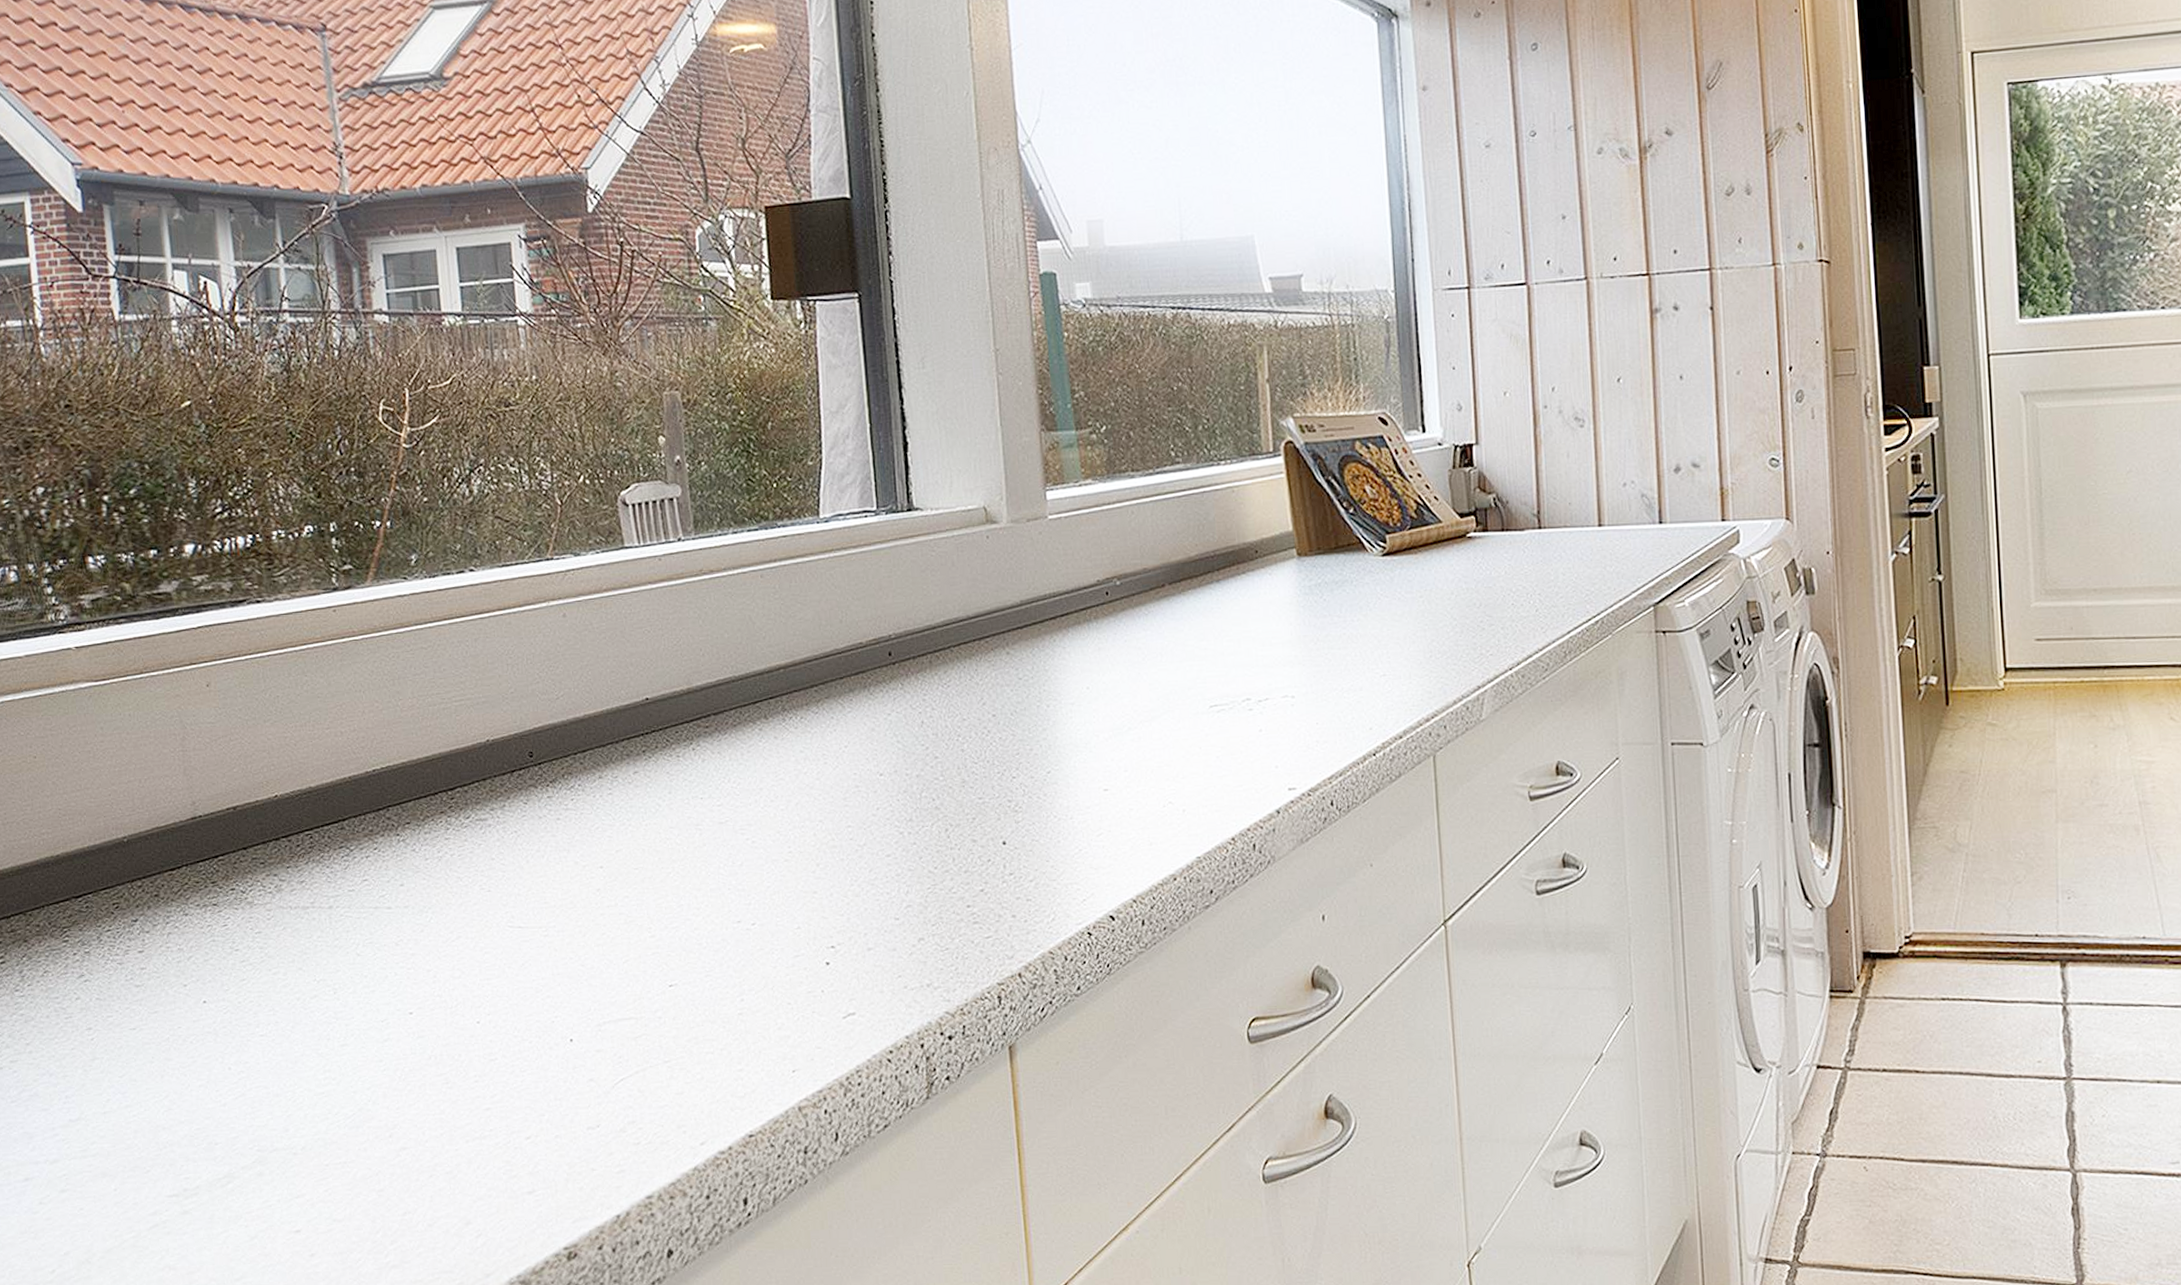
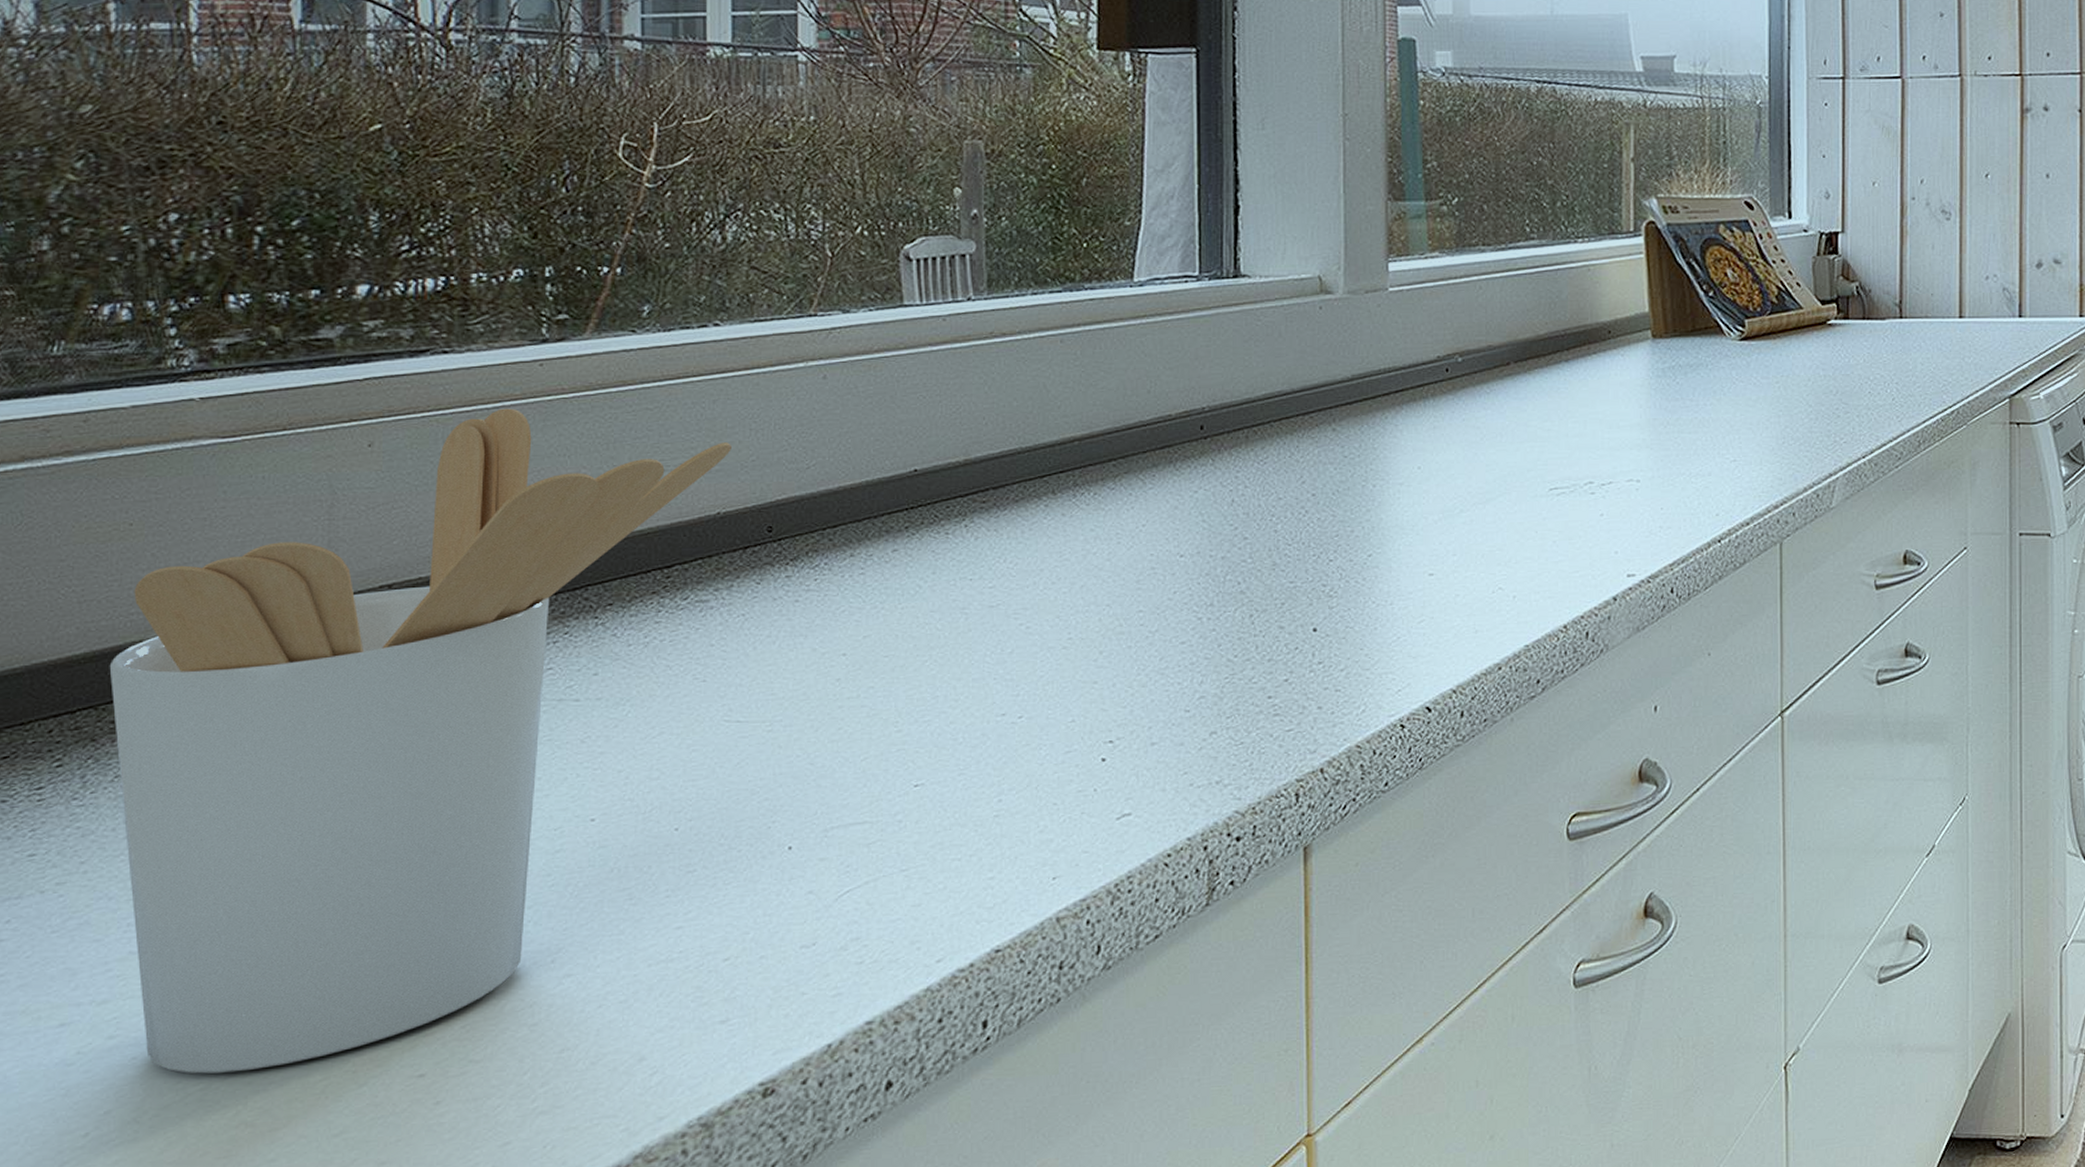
utensil holder: none [31,650,493,1224] -> present [109,408,731,1074]

